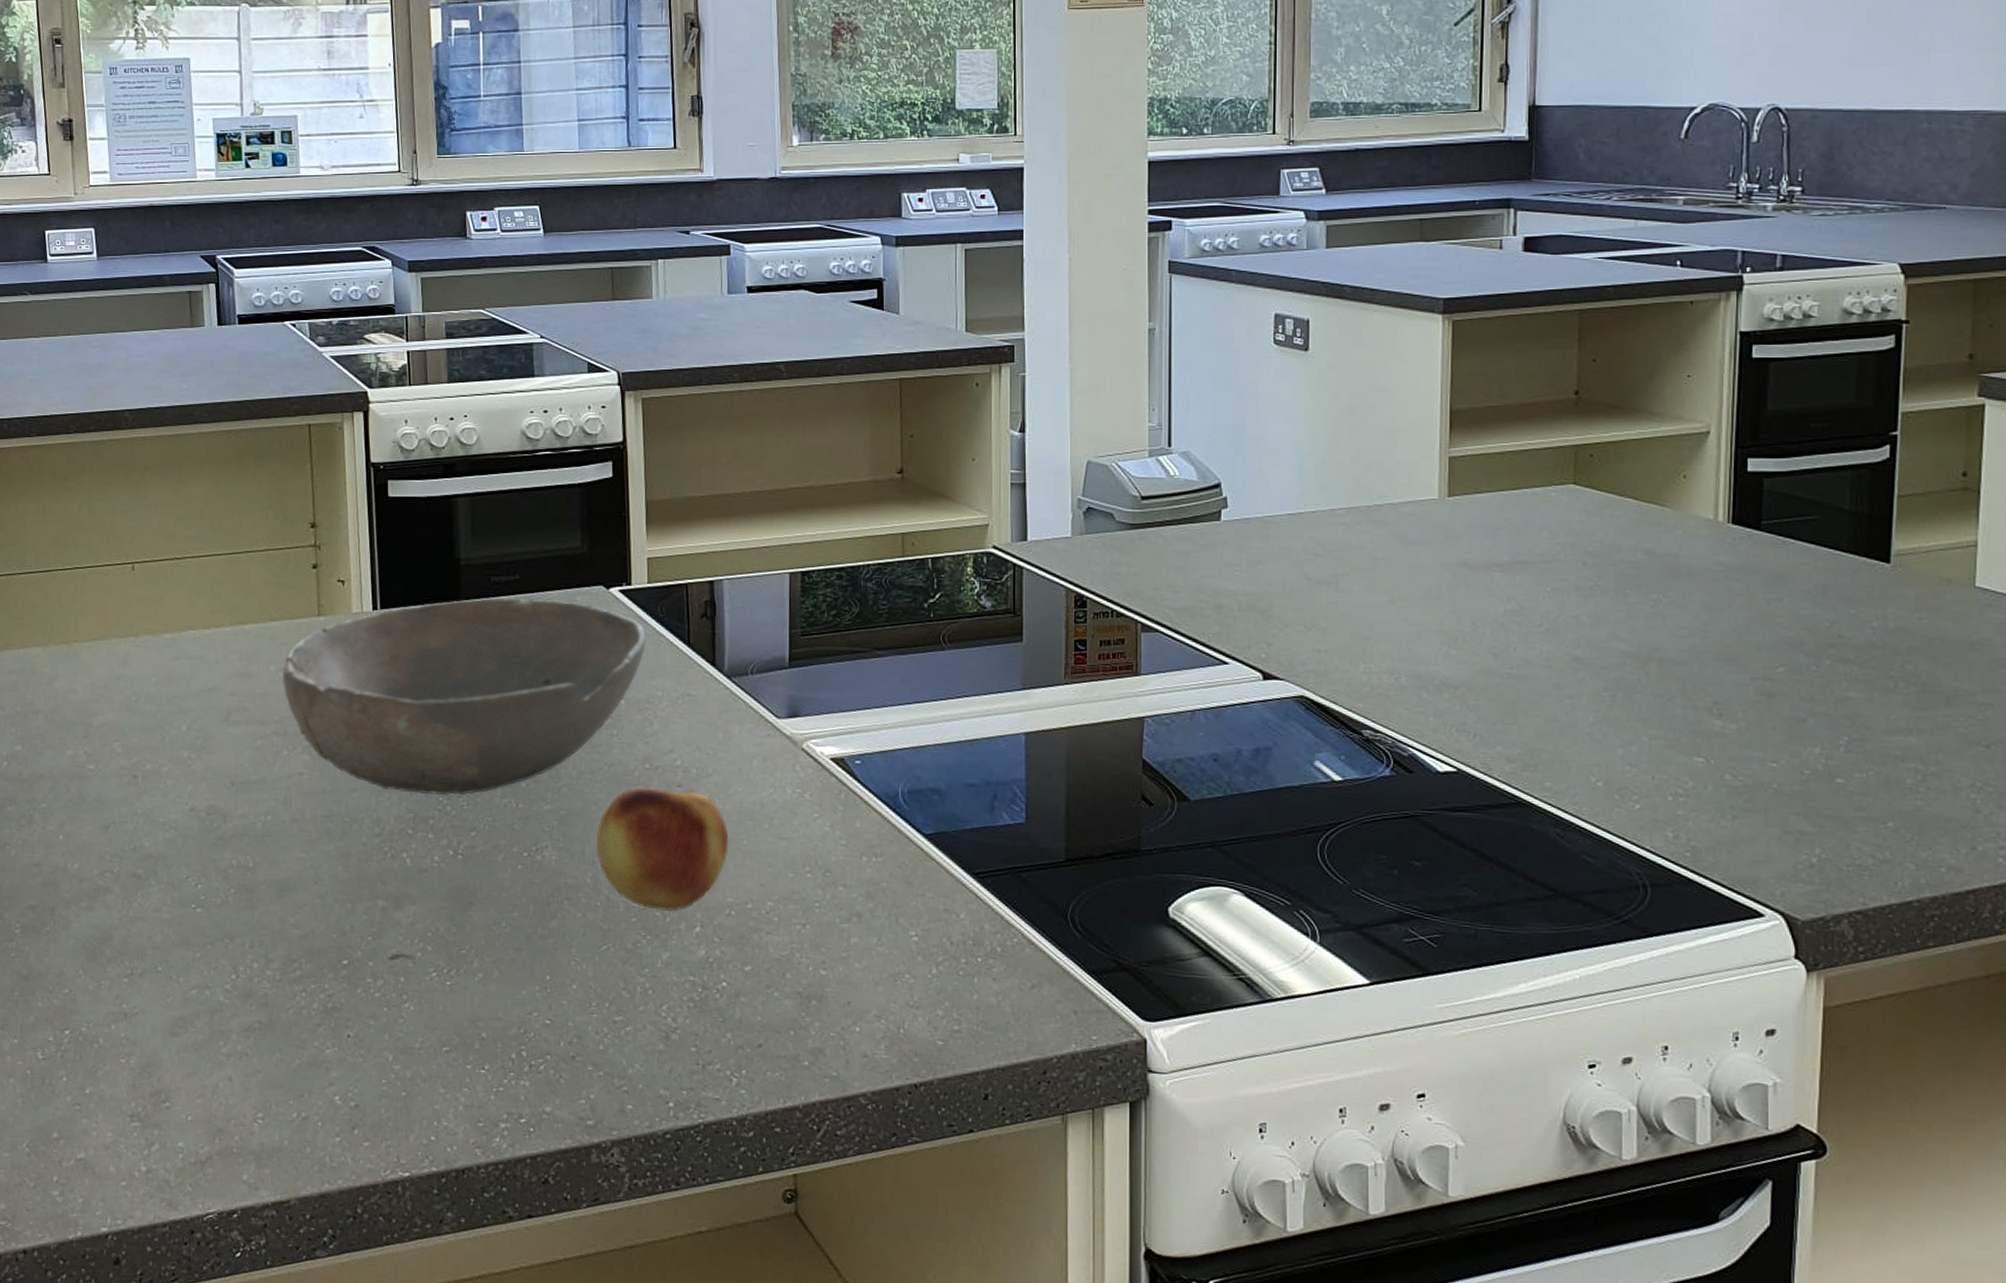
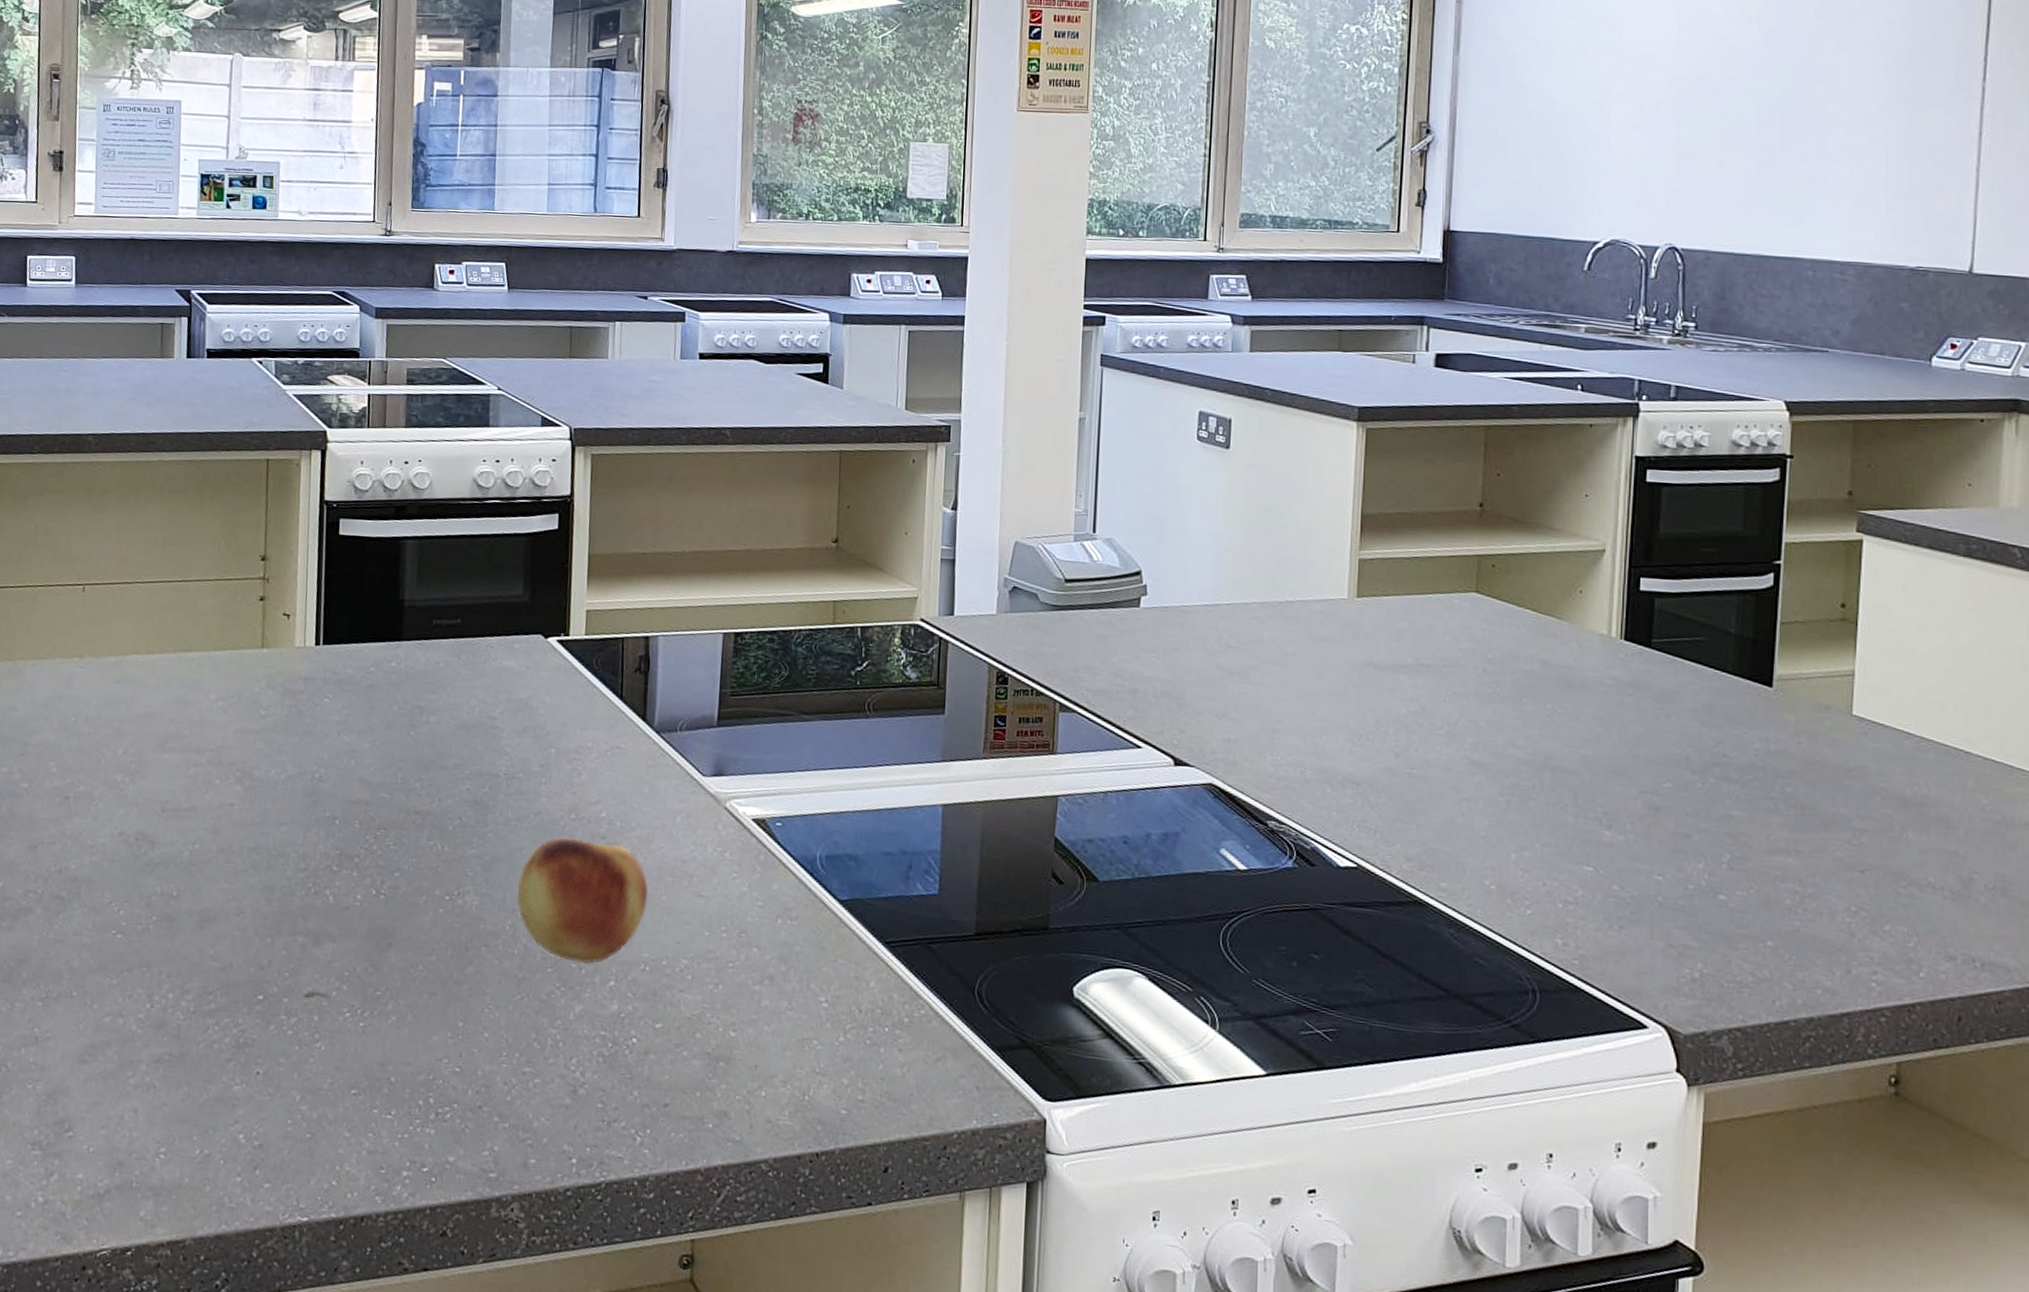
bowl: present [282,598,647,796] -> none [220,640,582,835]

